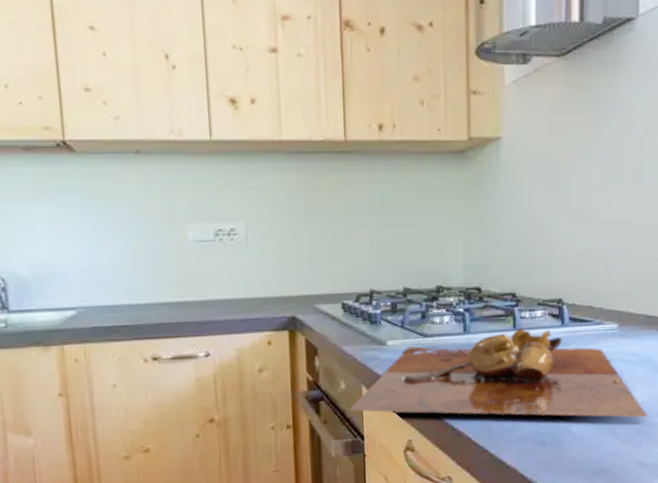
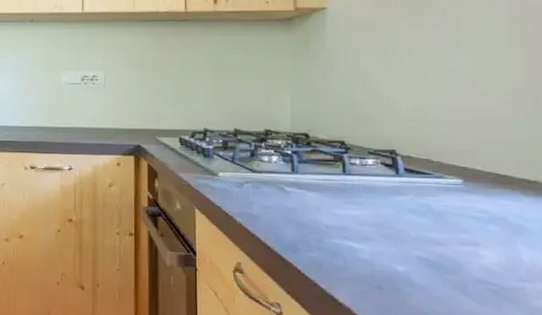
cutting board: present [349,329,647,418] -> none [183,174,506,279]

